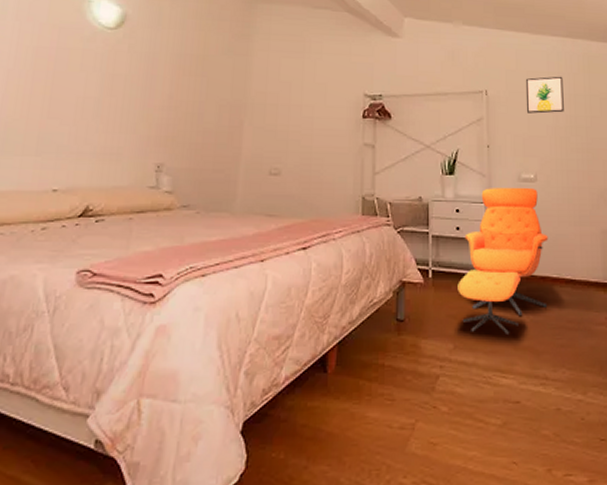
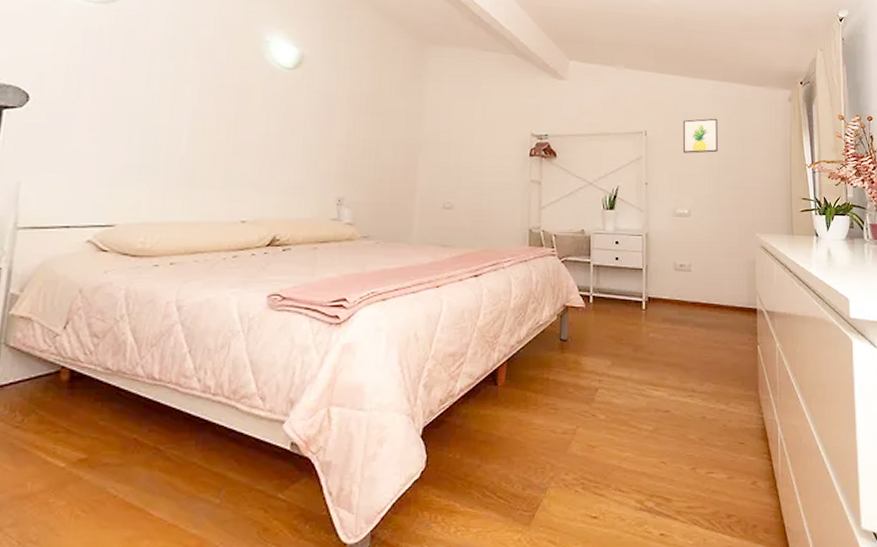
lounge chair: present [458,187,548,334] -> none [616,221,699,353]

